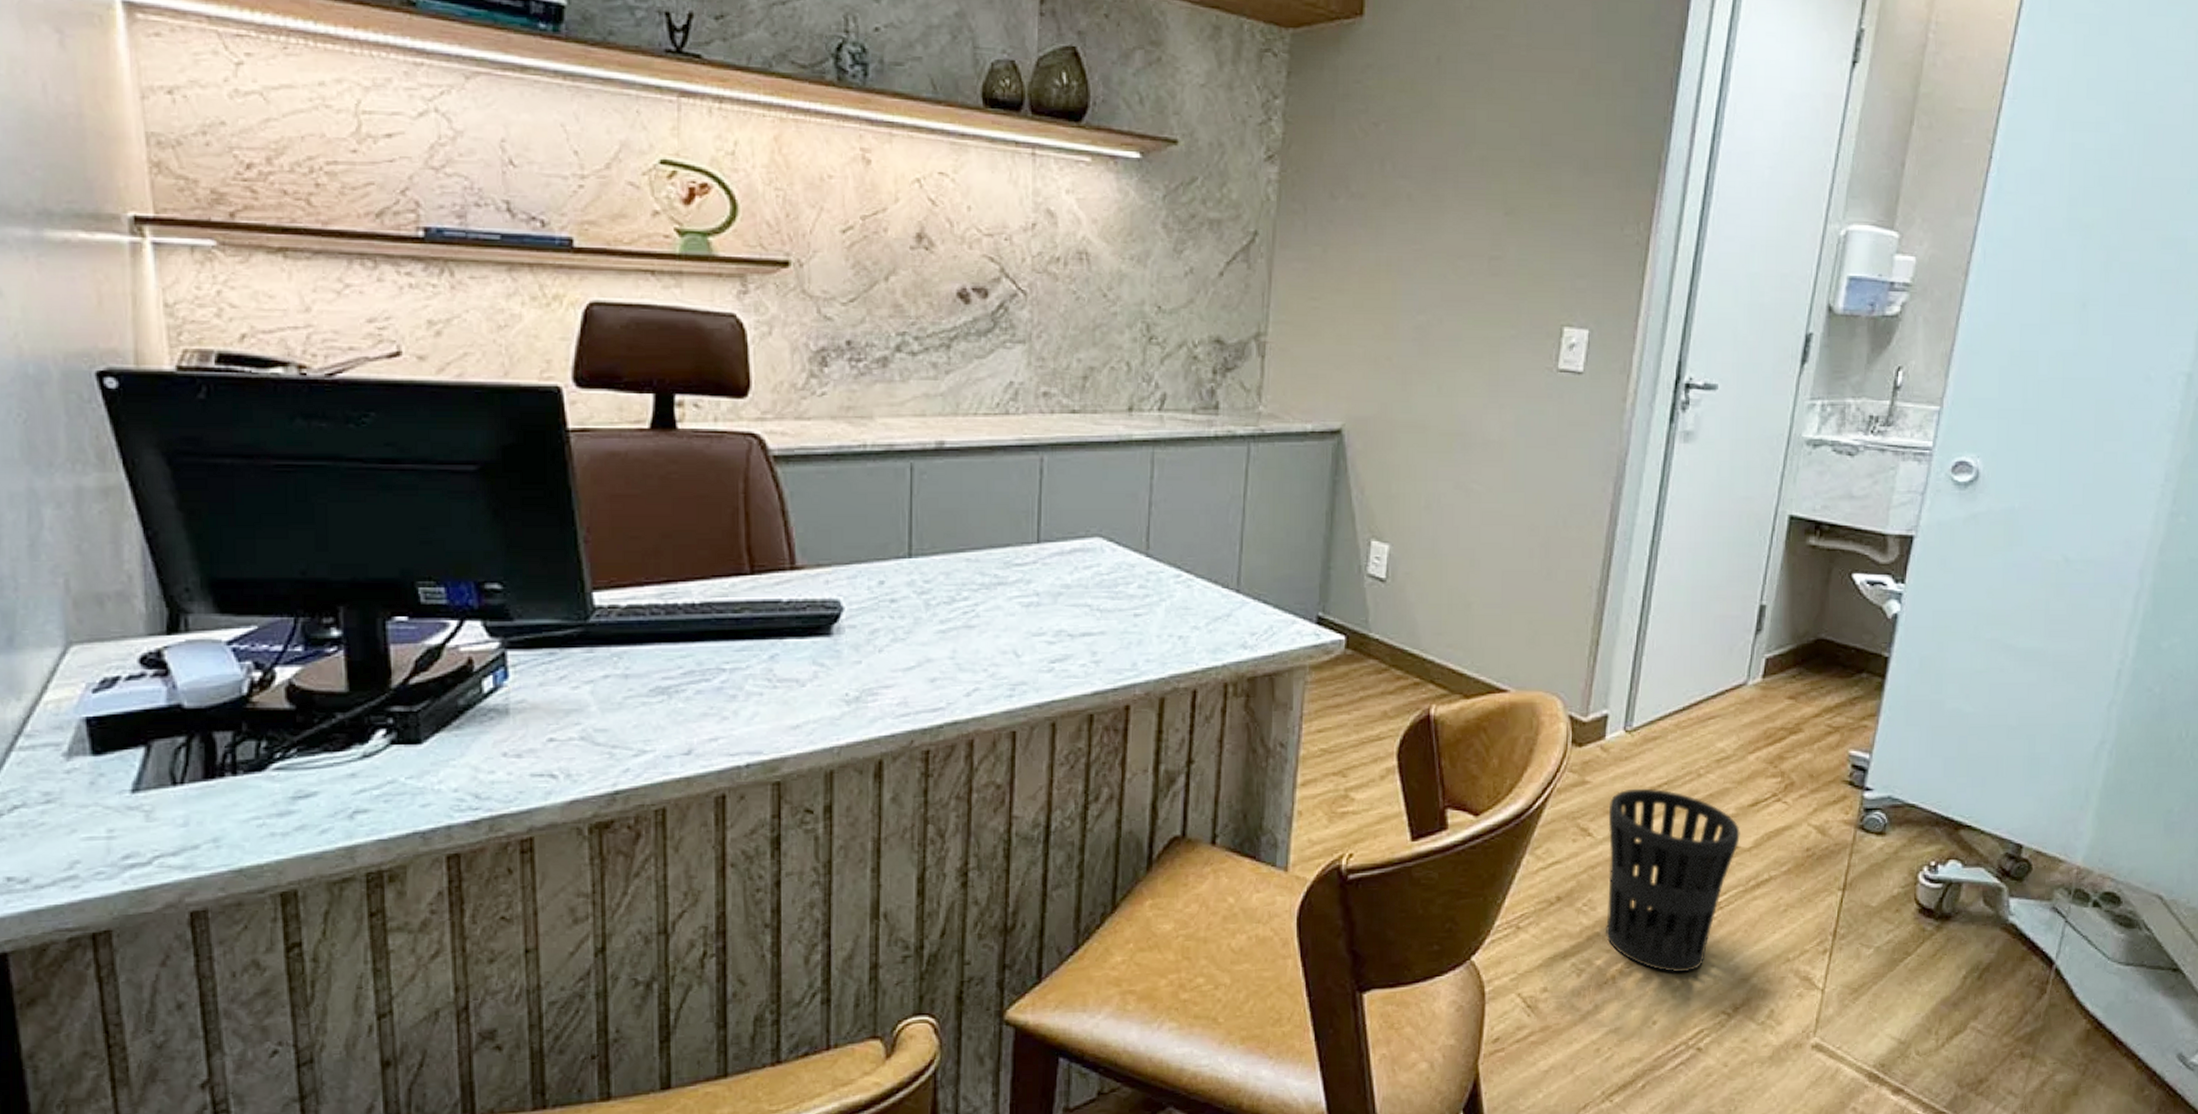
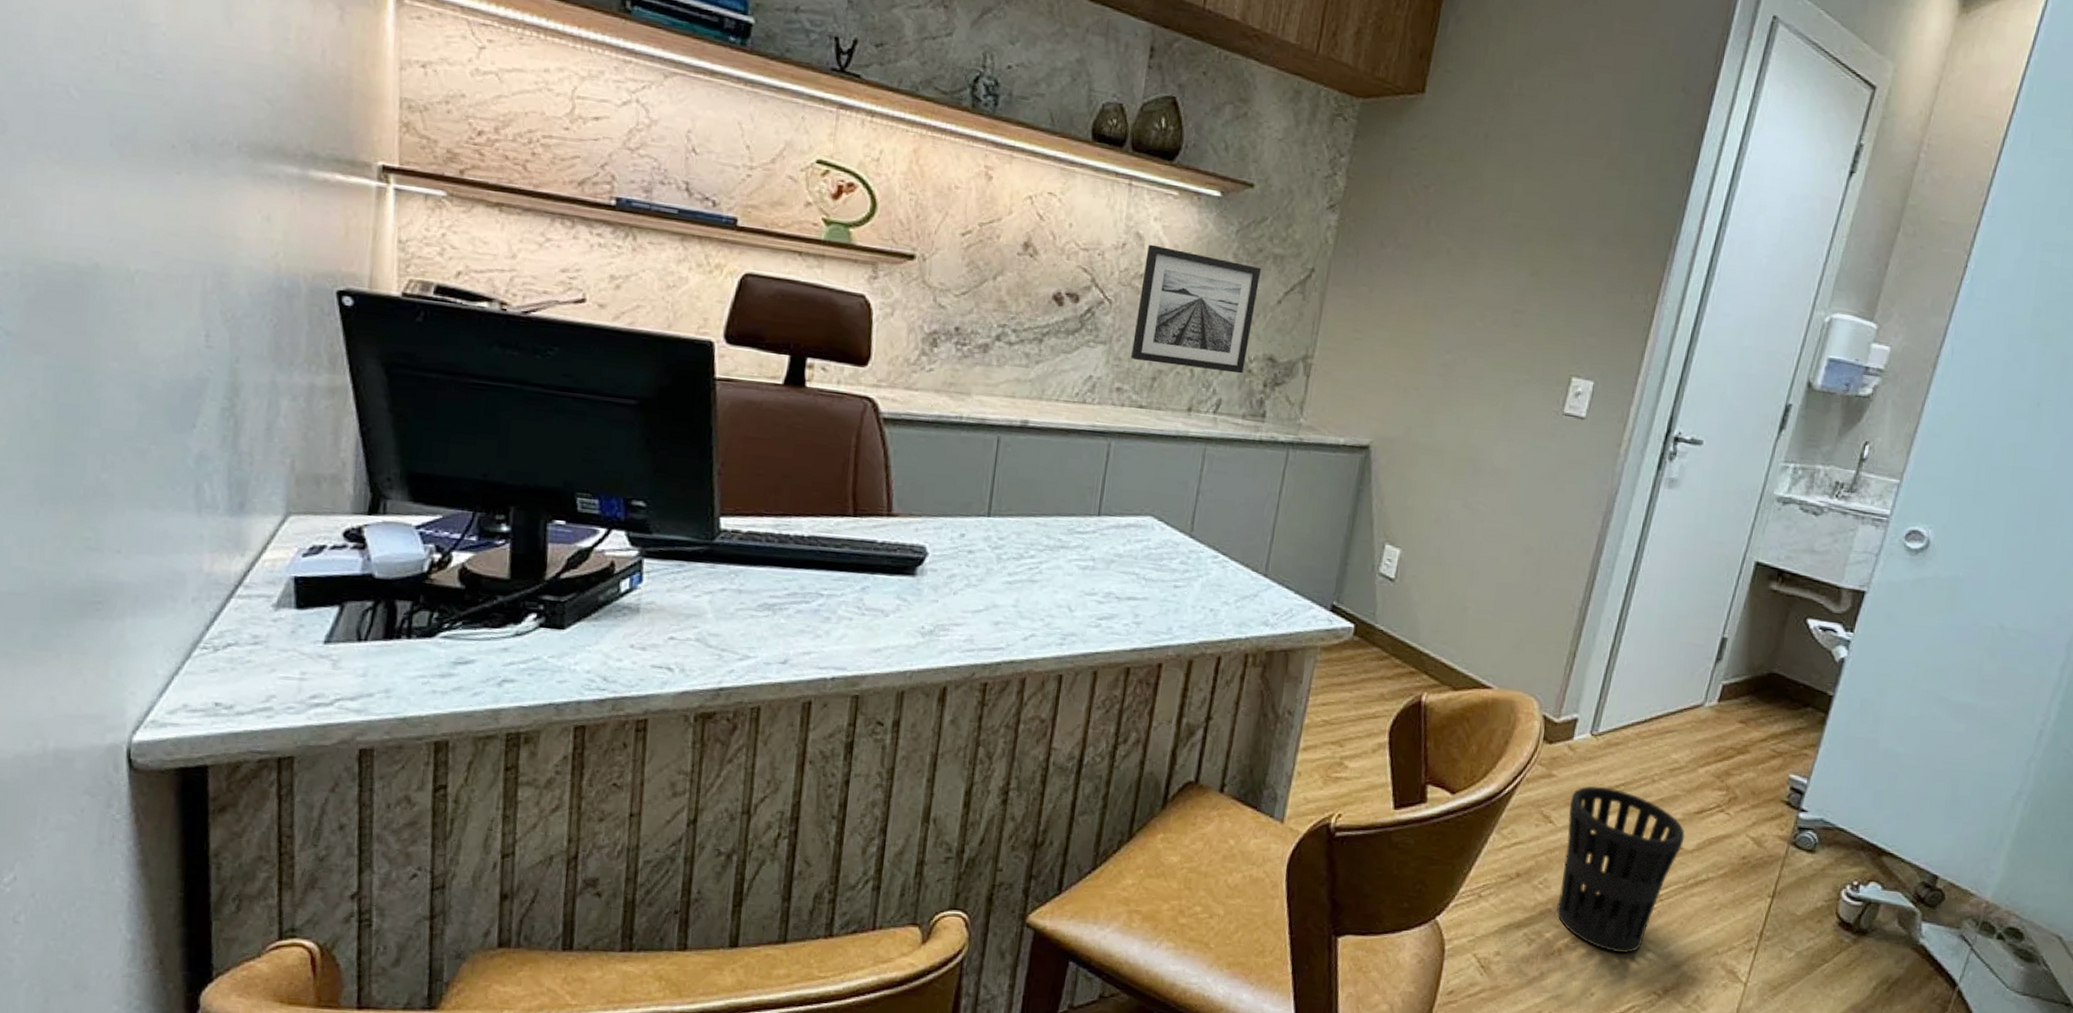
wall art: none [1056,221,1197,362] -> present [1131,244,1262,374]

